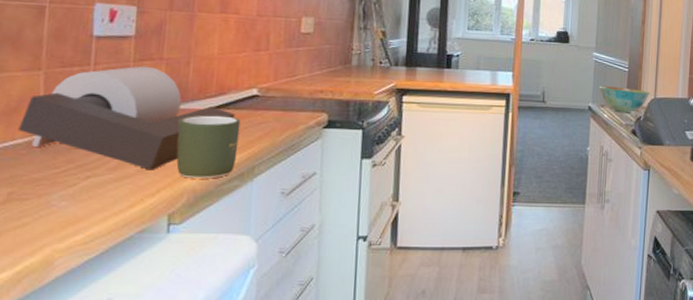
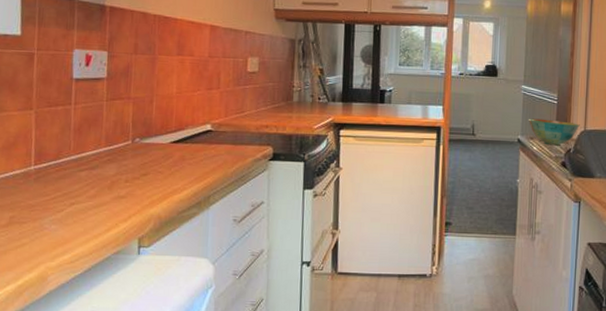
paper towel holder: present [18,66,235,170] -> none [16,104,192,198]
mug: present [176,115,241,179] -> none [144,148,197,207]

